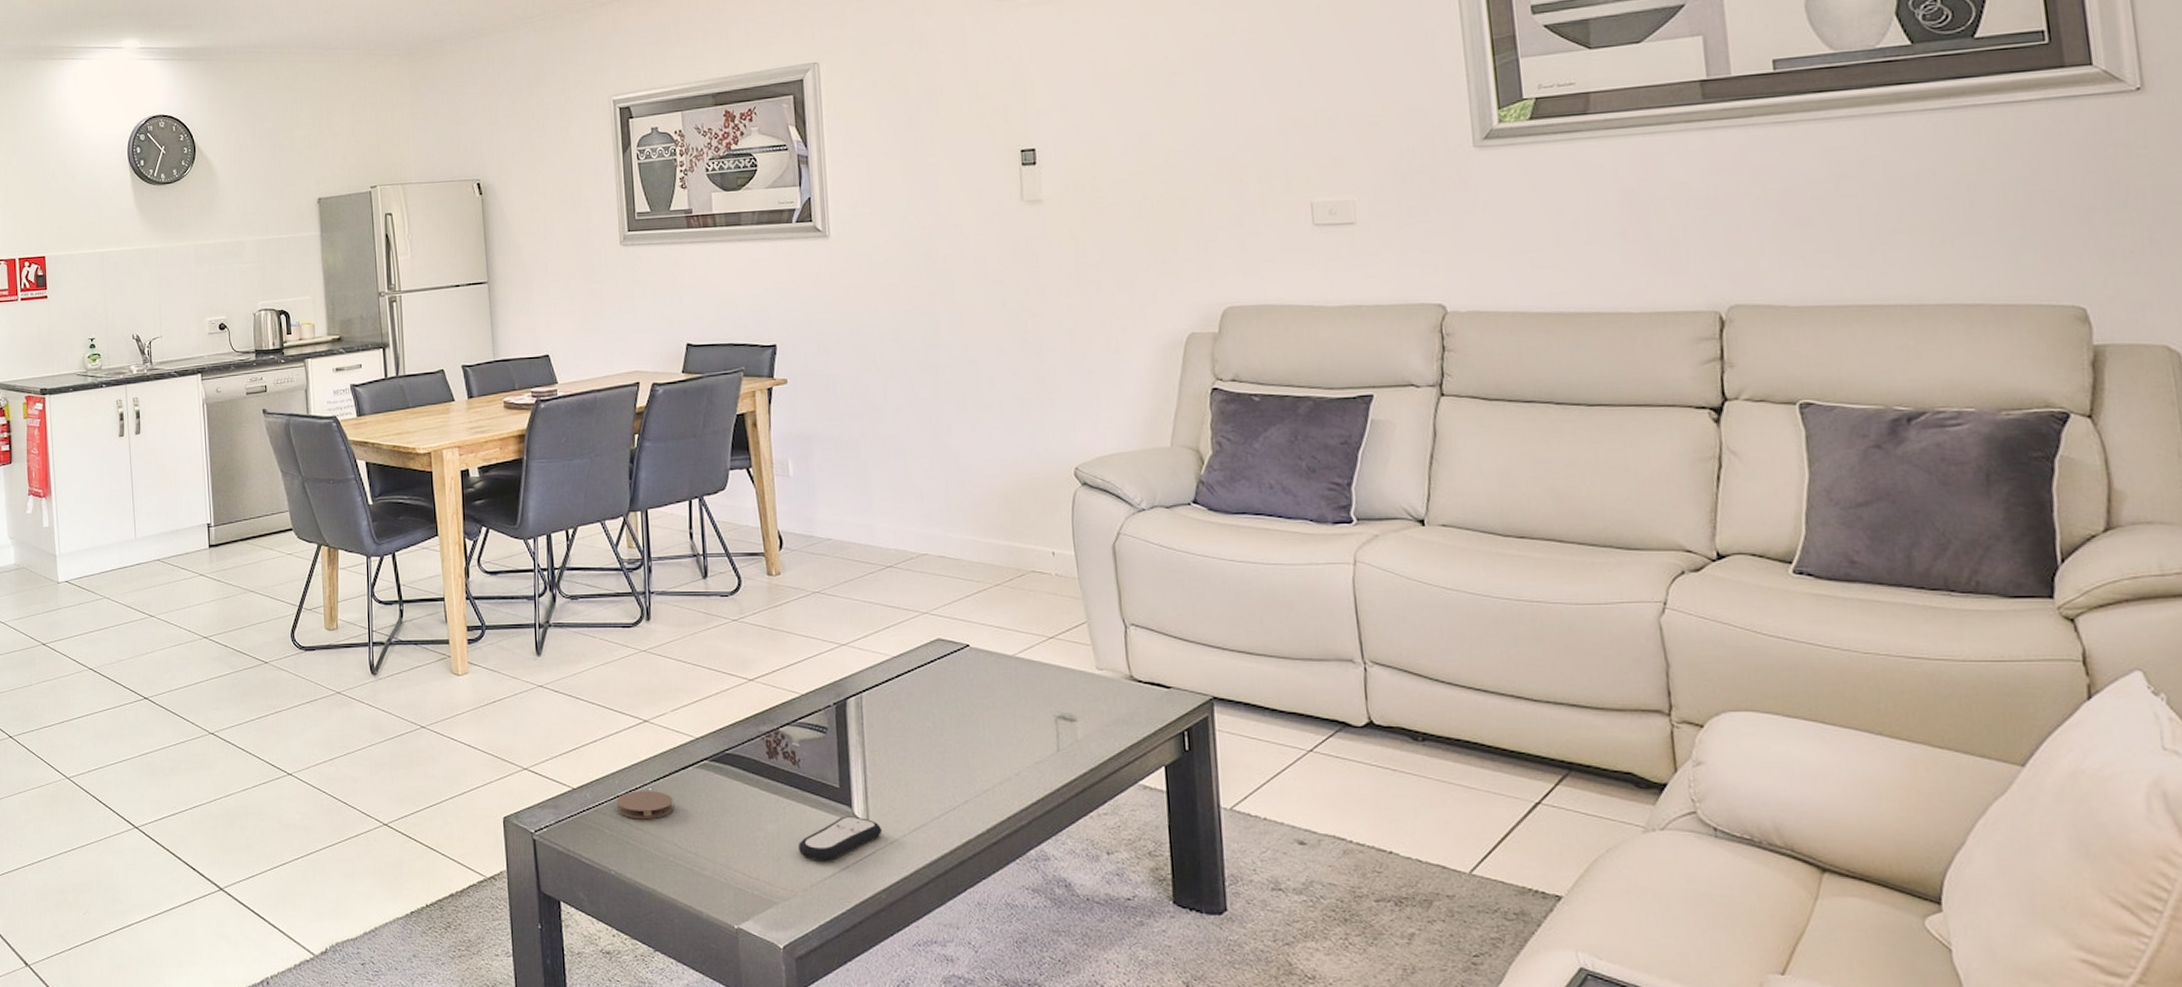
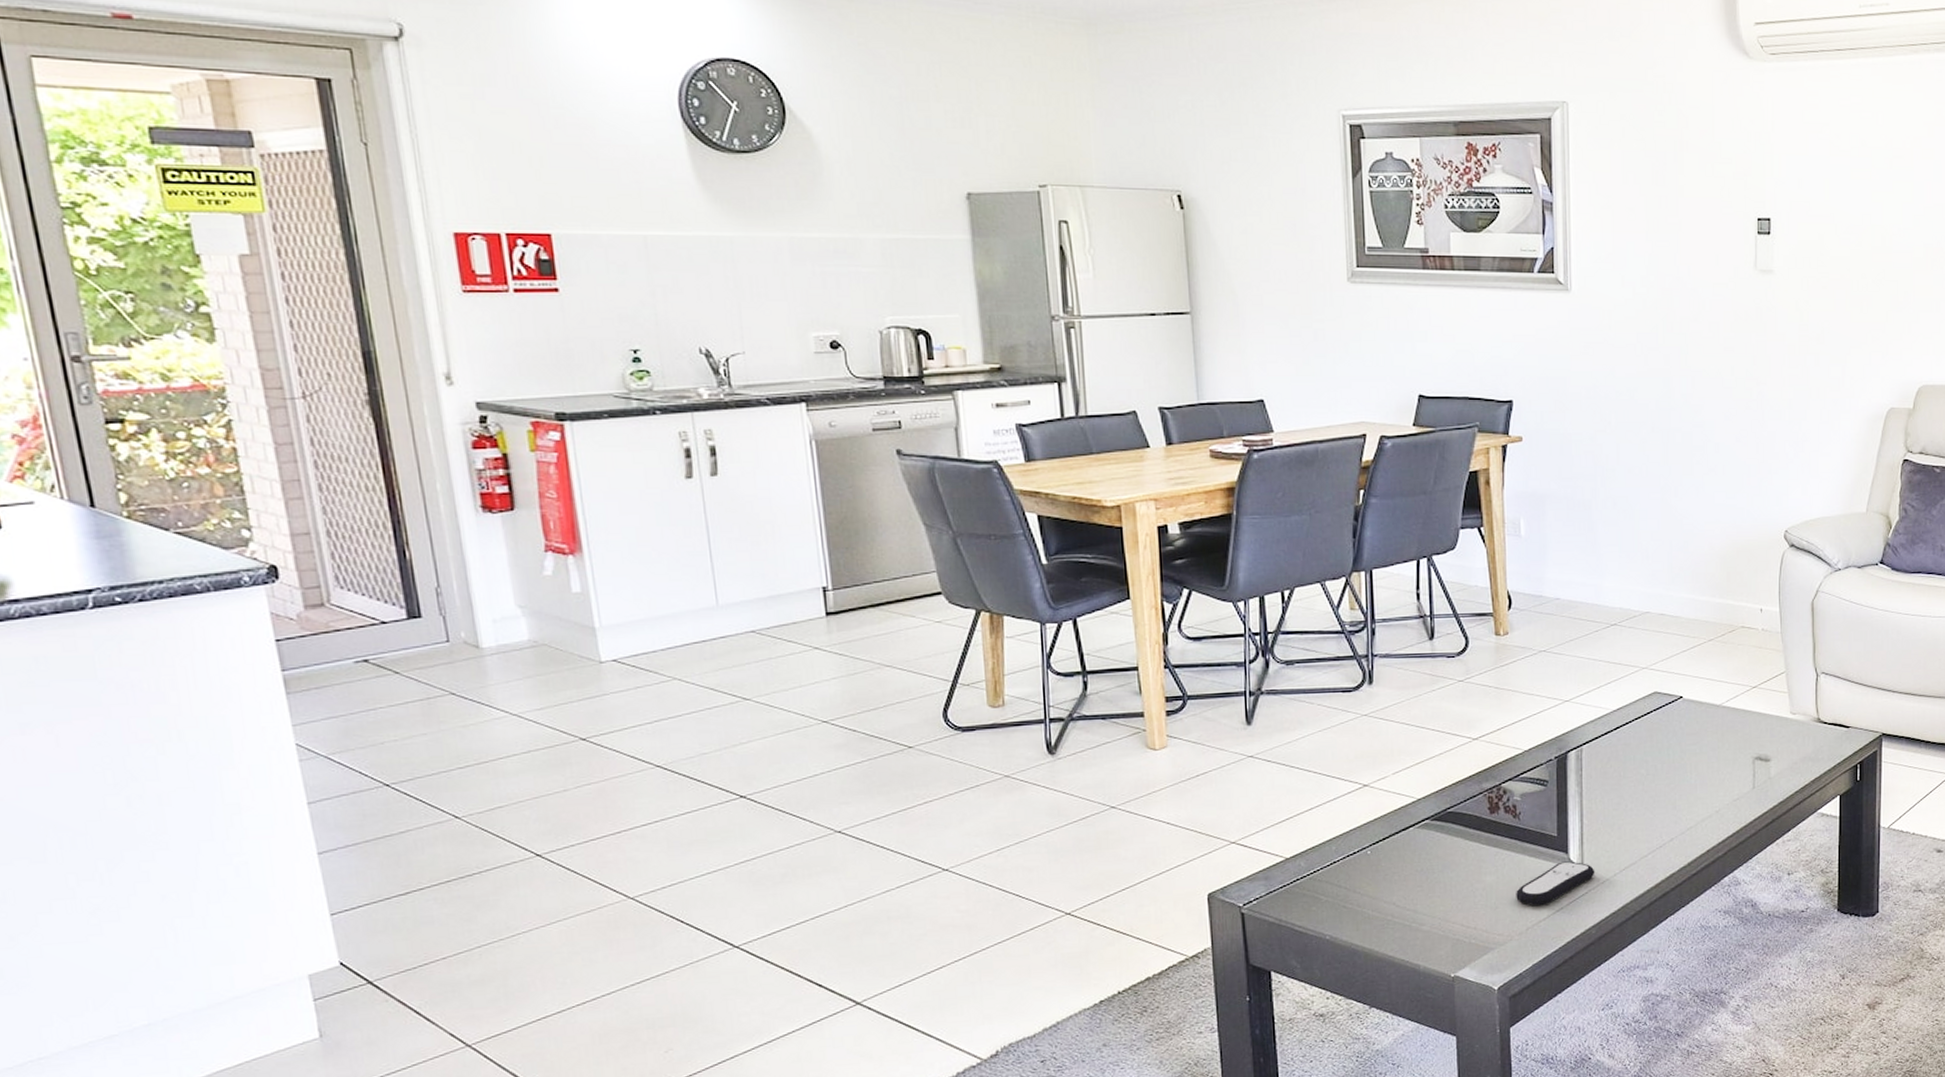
coaster: present [616,791,675,820] -> none [1332,854,1394,883]

